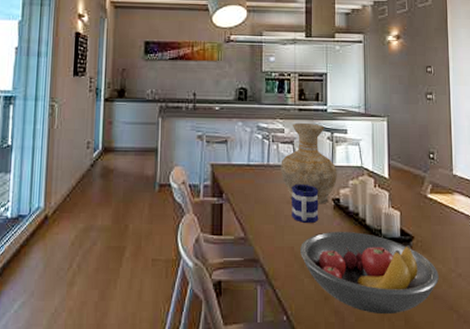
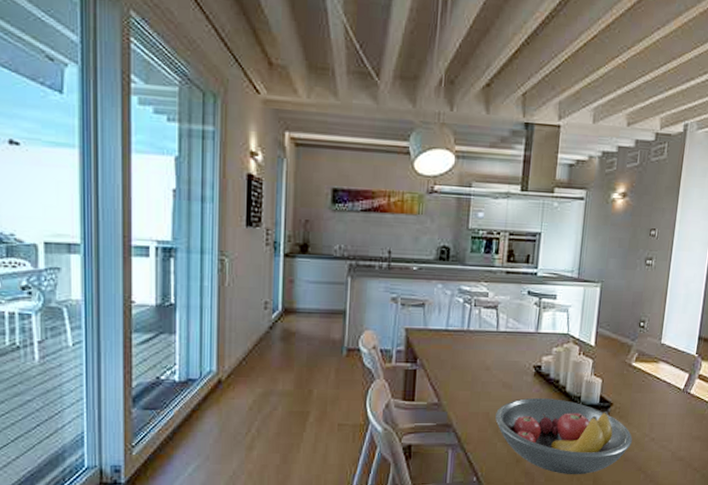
vase: present [281,122,337,204] -> none [481,286,542,371]
mug: present [292,183,319,224] -> none [489,350,520,390]

